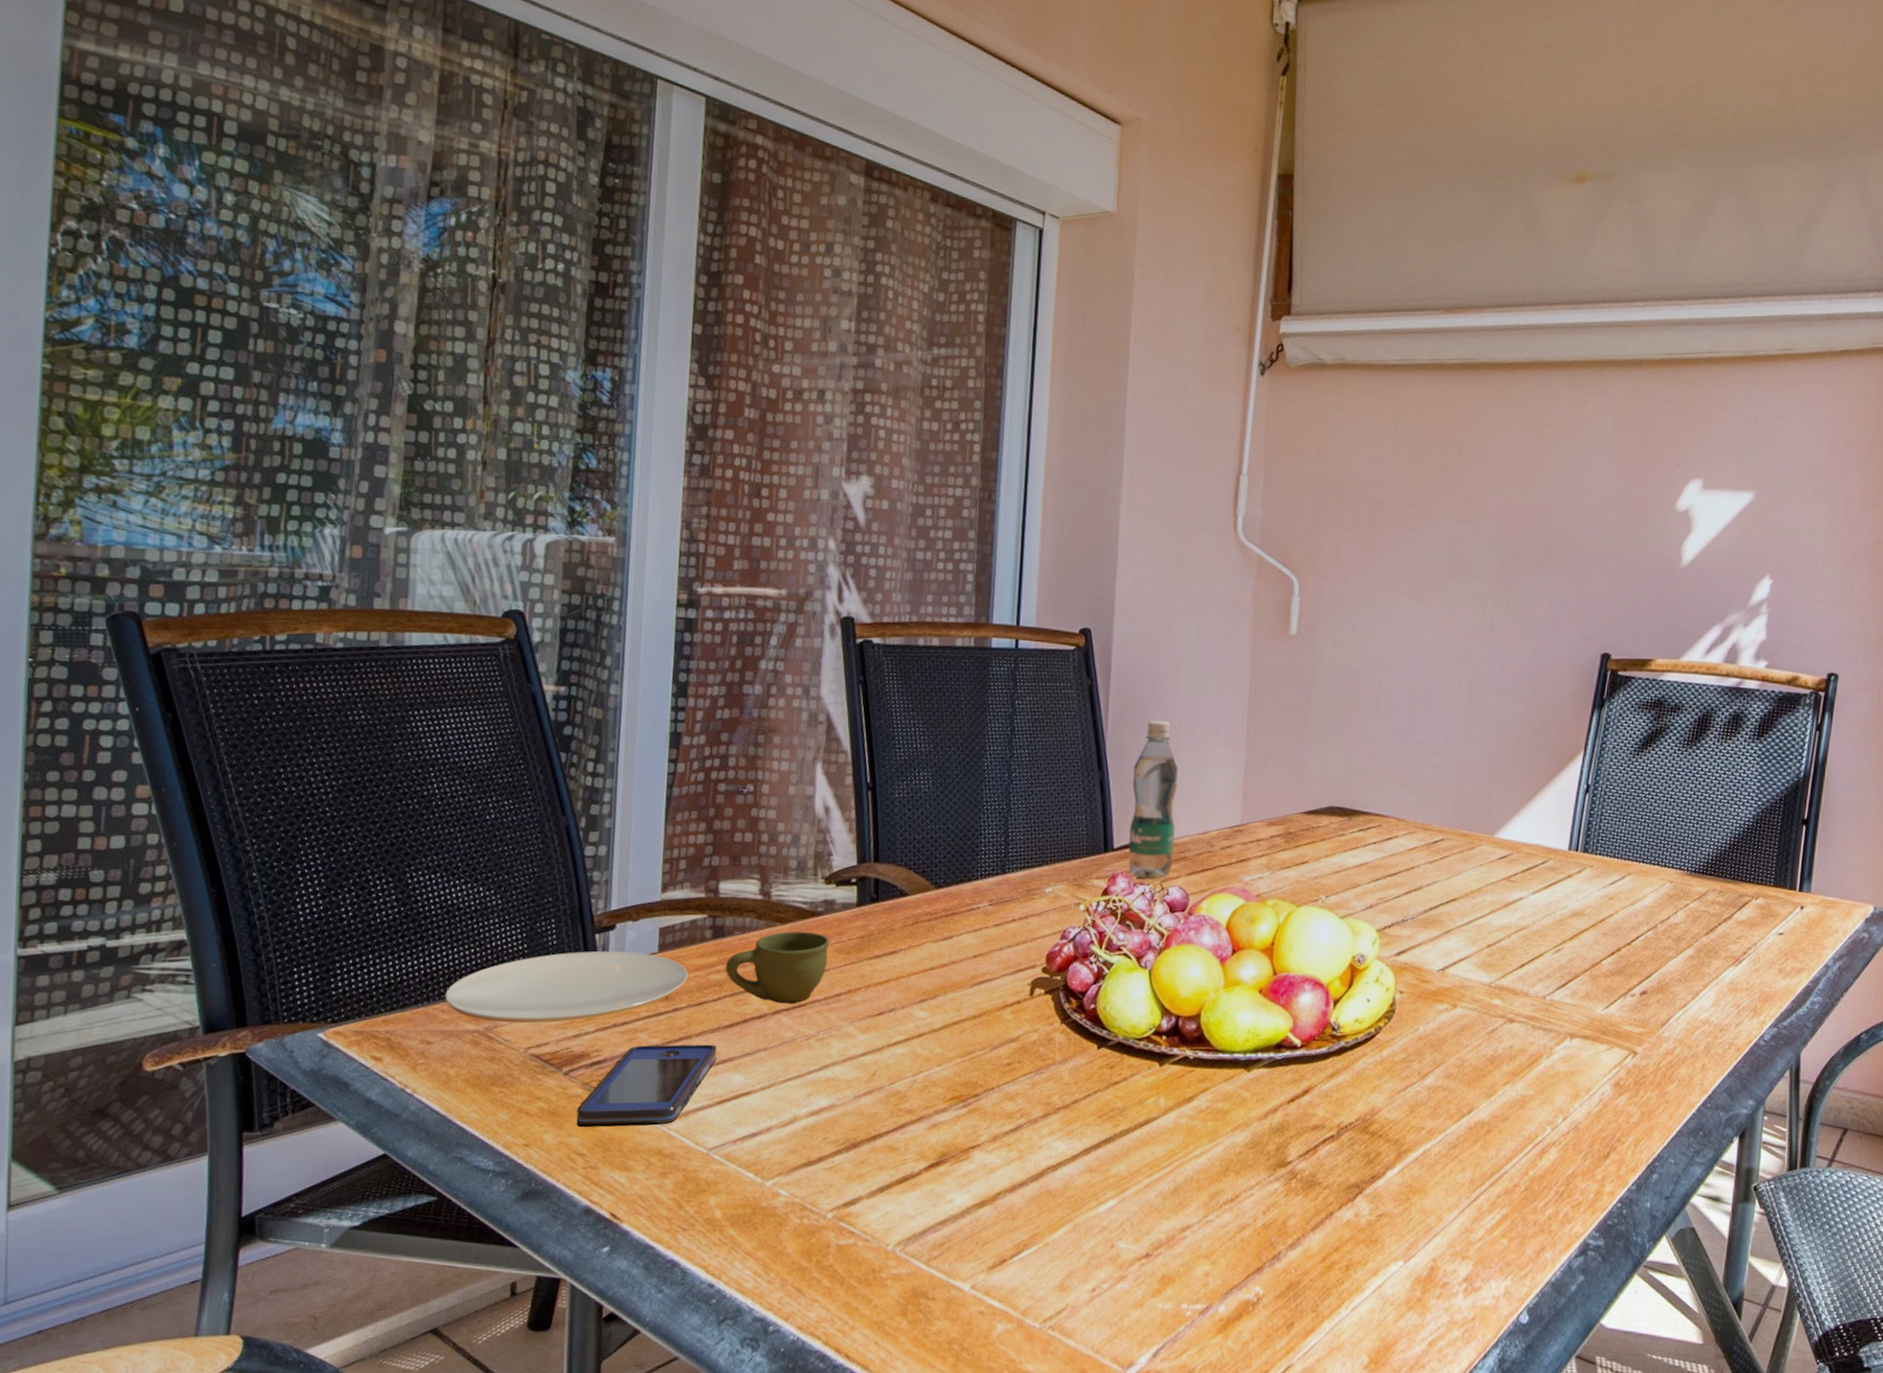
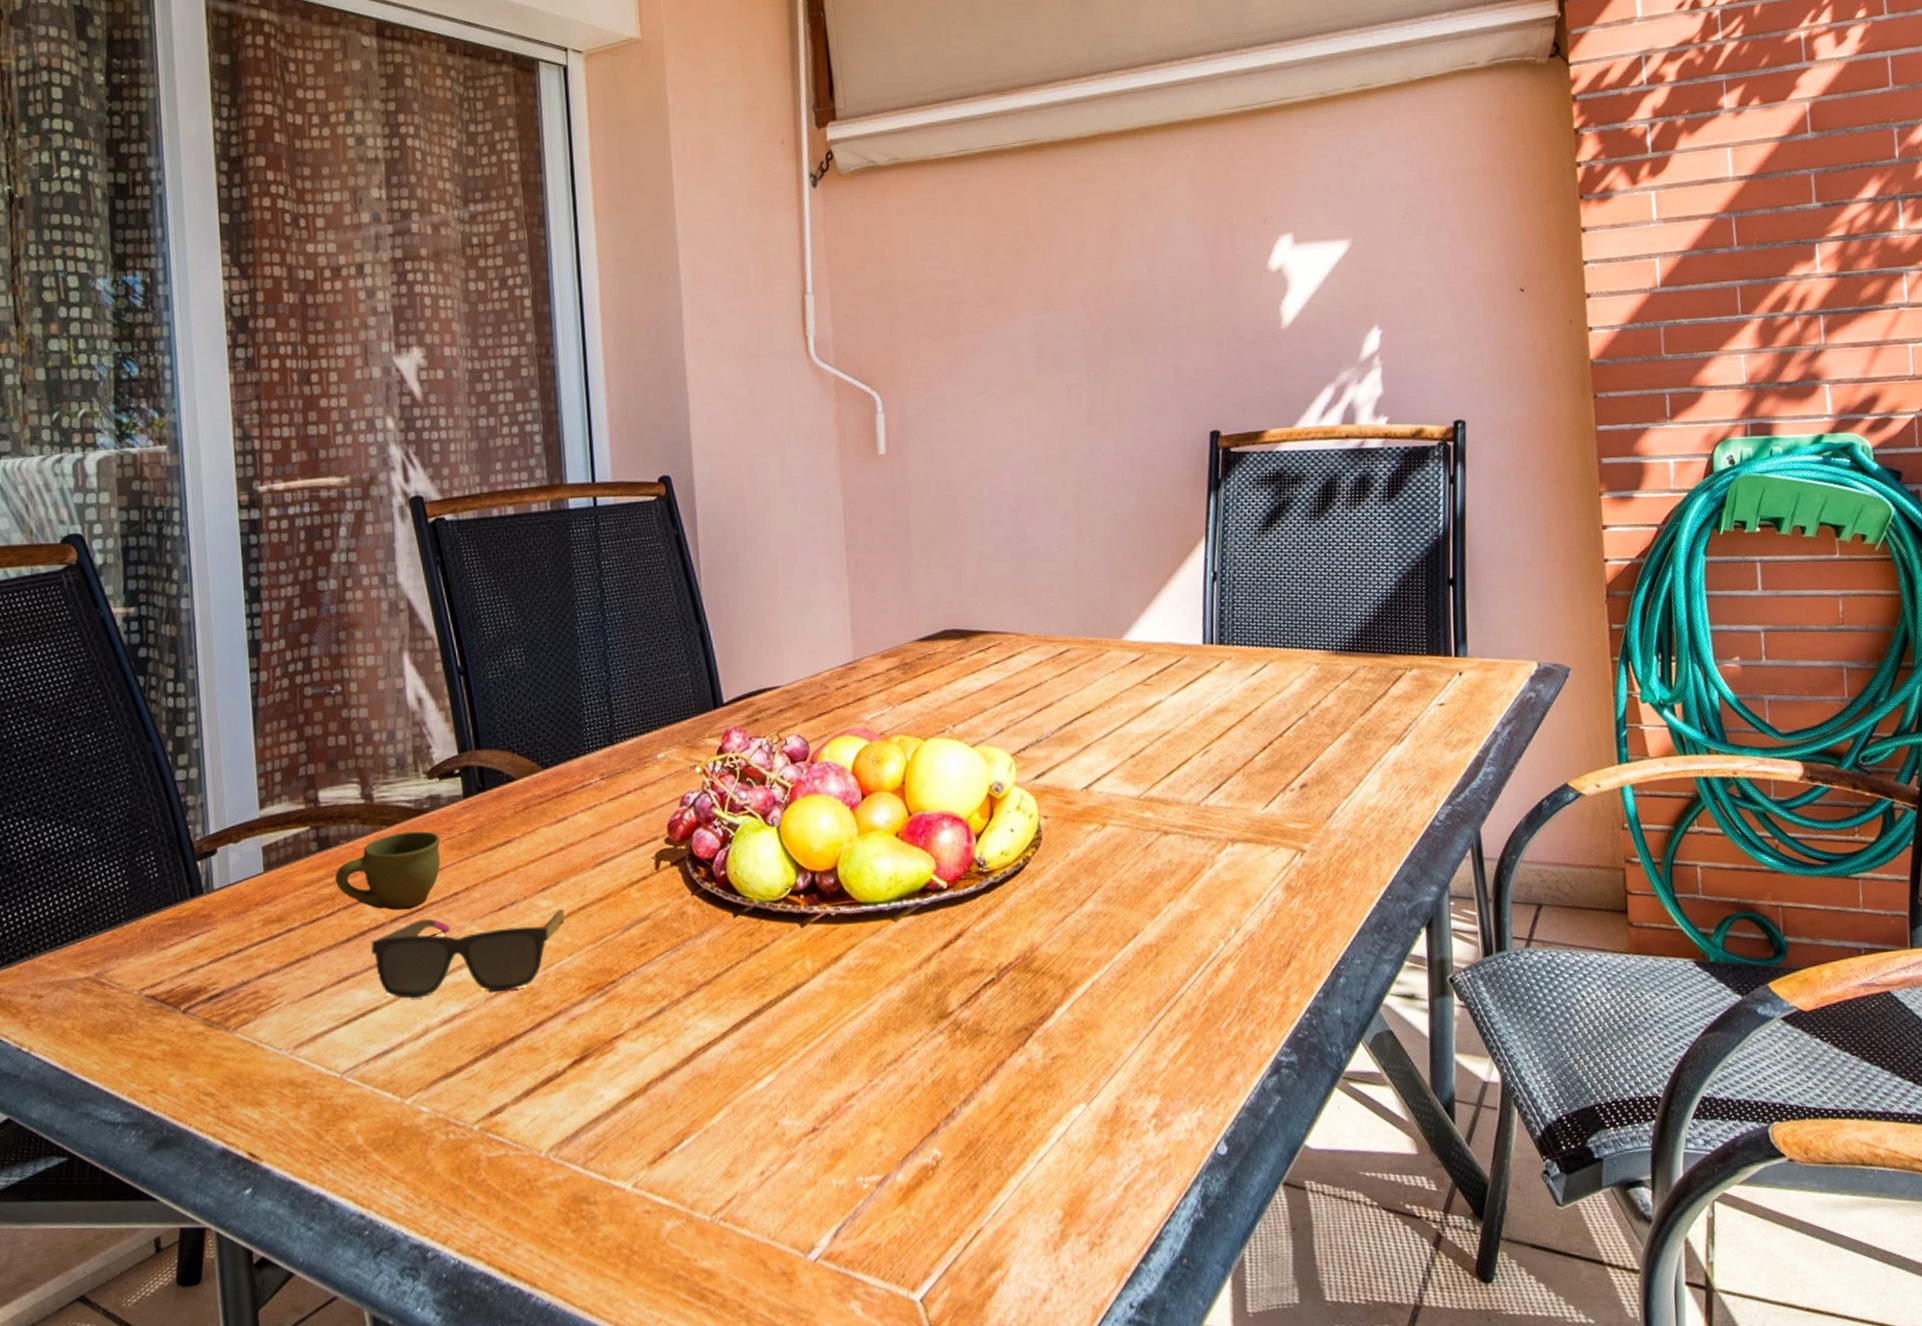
plate: present [445,951,688,1024] -> none [50,875,297,966]
mobile phone: present [576,1044,717,1128] -> none [200,962,338,1066]
sunglasses: none [750,1014,939,1092] -> present [370,908,565,998]
bottle: present [1128,720,1179,880] -> none [733,562,787,732]

